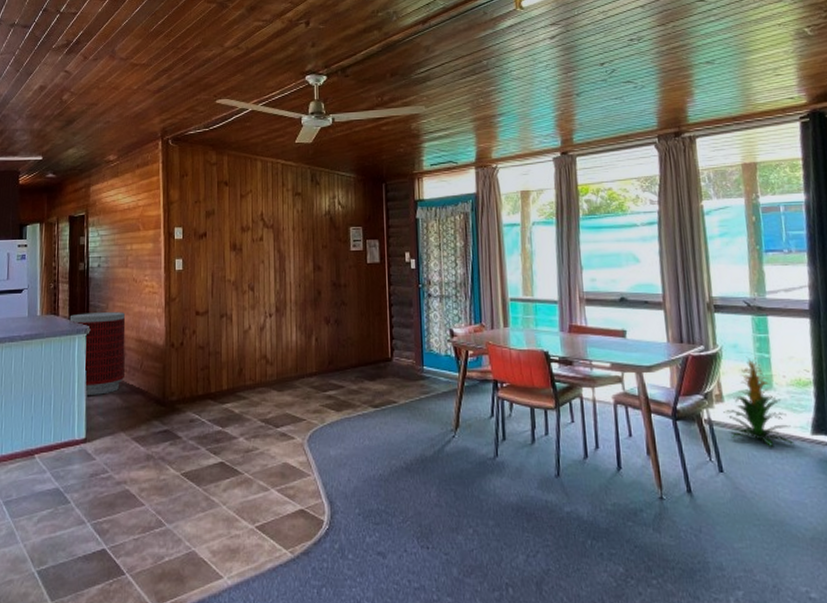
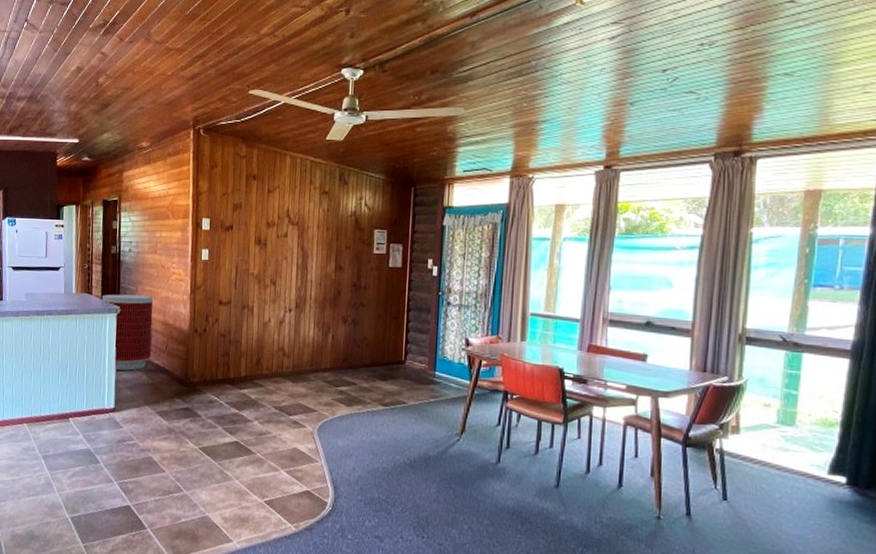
indoor plant: present [723,356,795,446] -> none [737,391,808,483]

